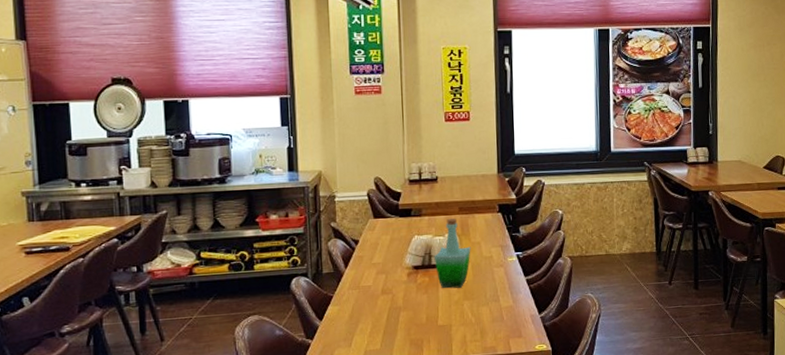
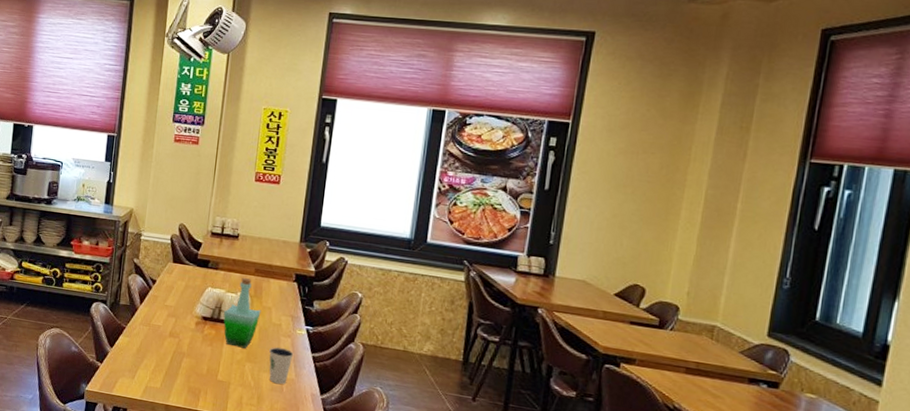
dixie cup: none [485,278,509,315] -> present [269,347,294,385]

